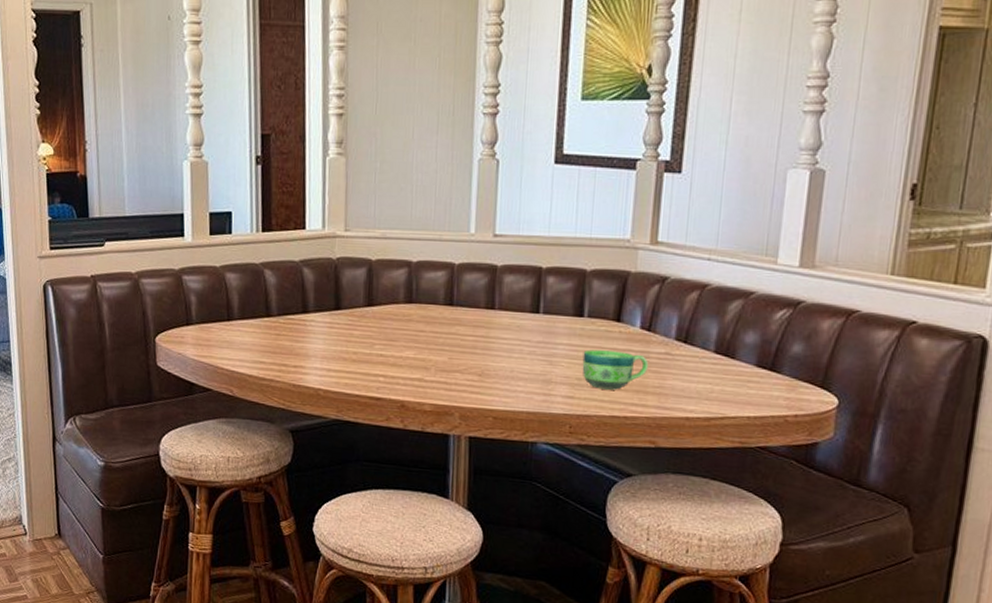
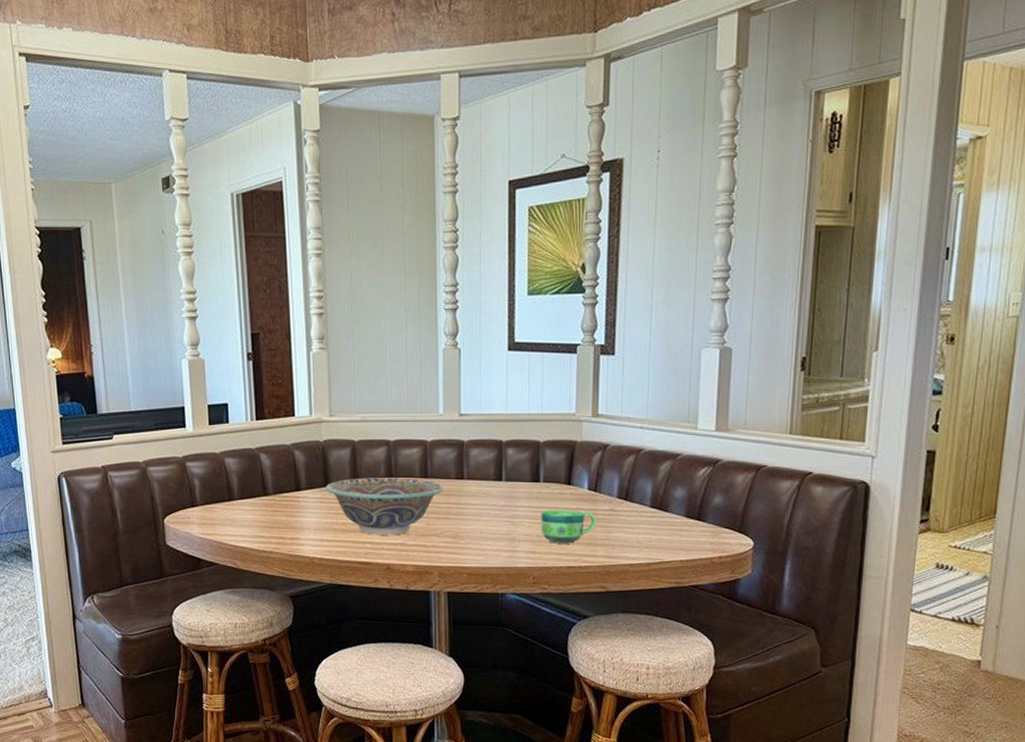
decorative bowl: none [335,302,471,369] -> present [325,477,443,535]

